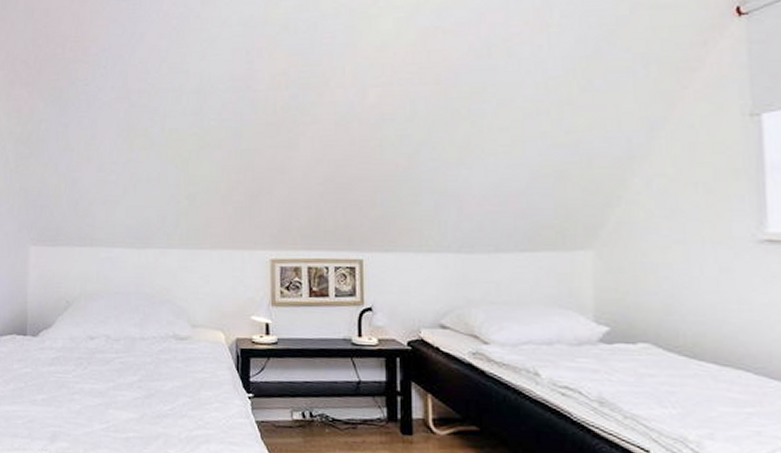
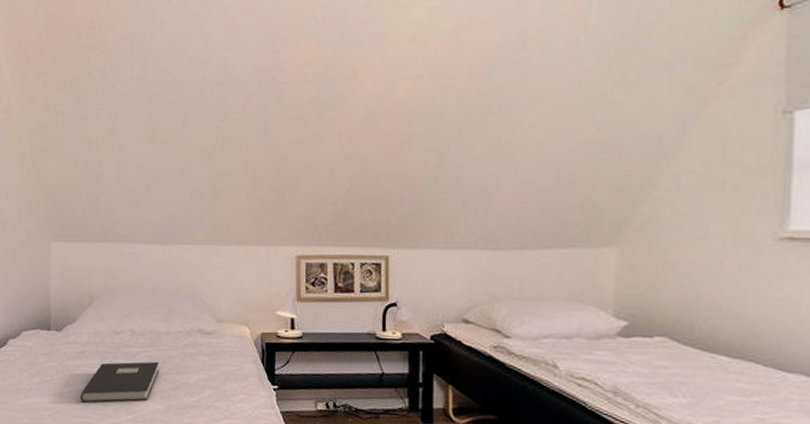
book: none [54,367,134,411] -> present [80,361,159,403]

